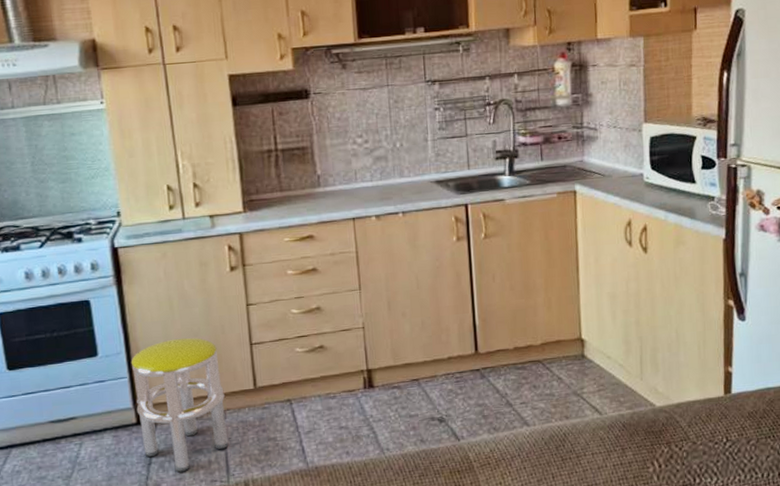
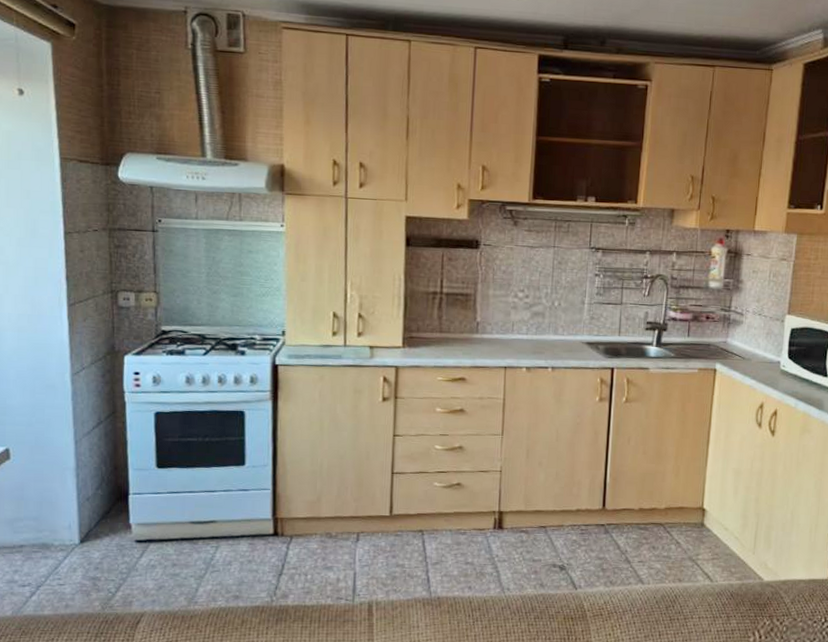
stool: present [130,337,229,473] -> none [275,458,361,586]

